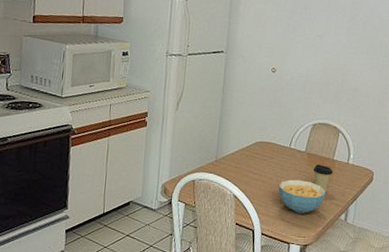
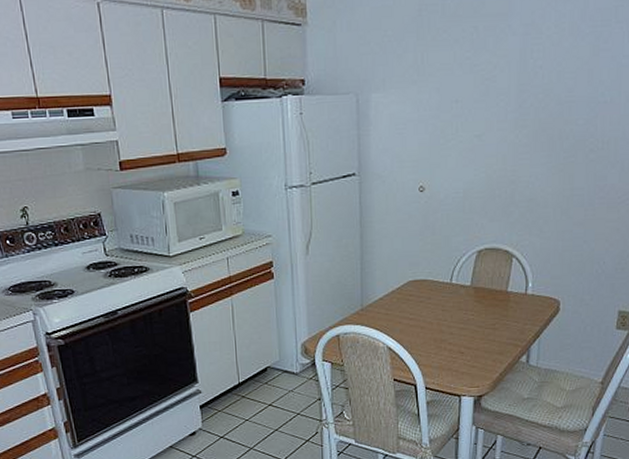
cereal bowl: present [278,179,326,214] -> none [441,320,501,360]
coffee cup: present [313,164,333,192] -> none [482,298,508,331]

